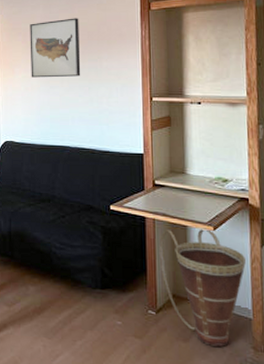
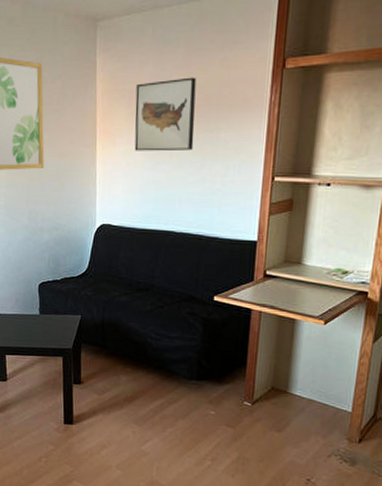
basket: present [160,229,246,348] -> none [262,323,354,438]

